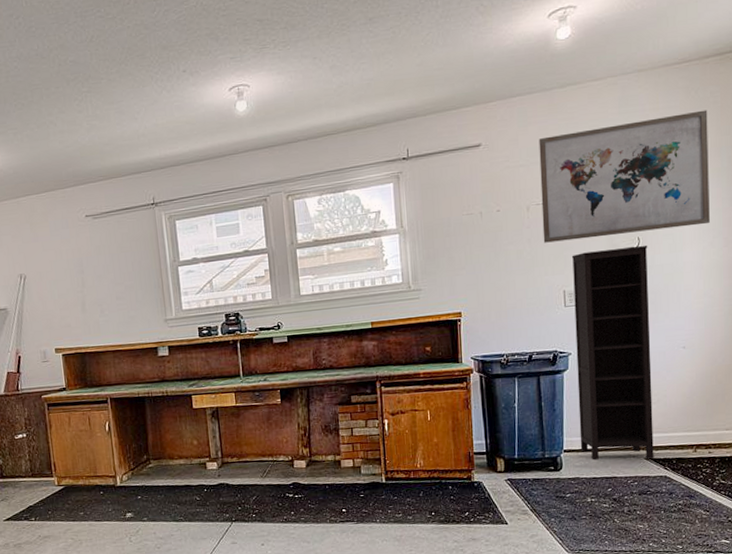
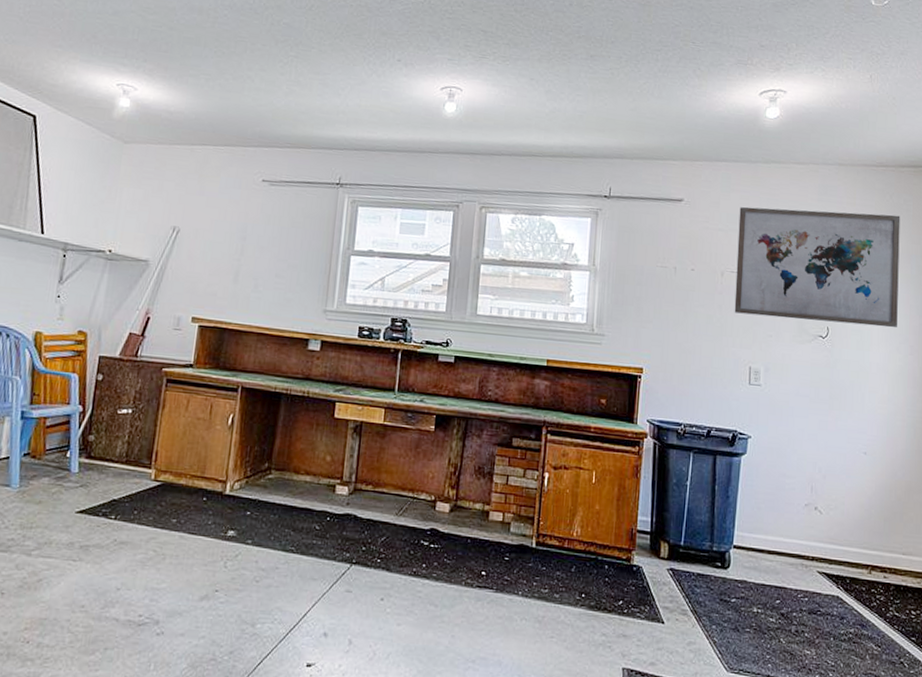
bookcase: present [571,245,654,460] -> none [751,331,836,574]

